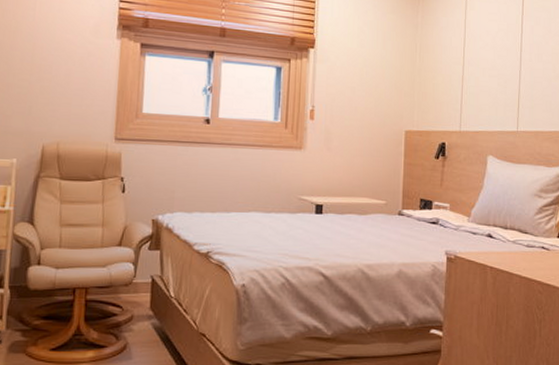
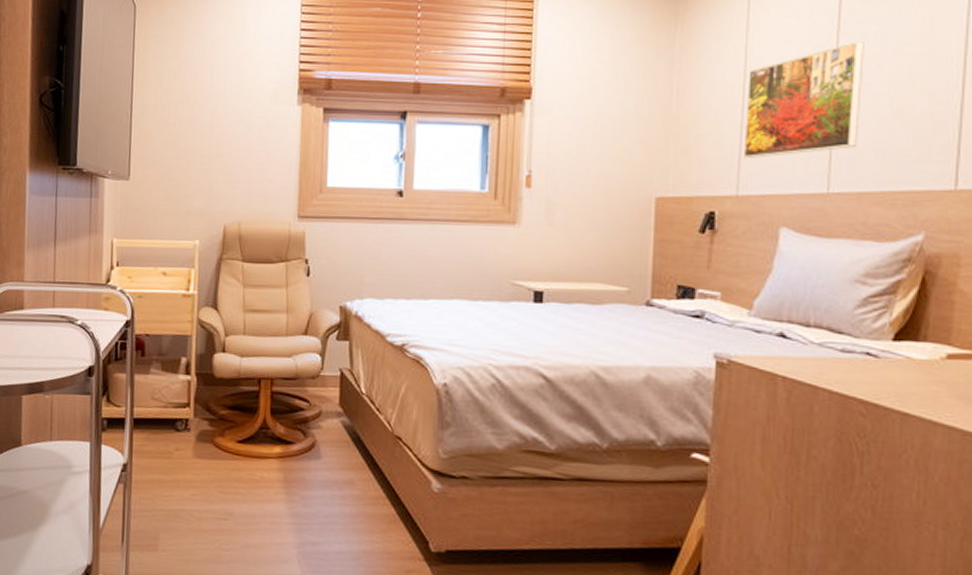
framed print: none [464,24,538,104] -> present [743,42,864,158]

